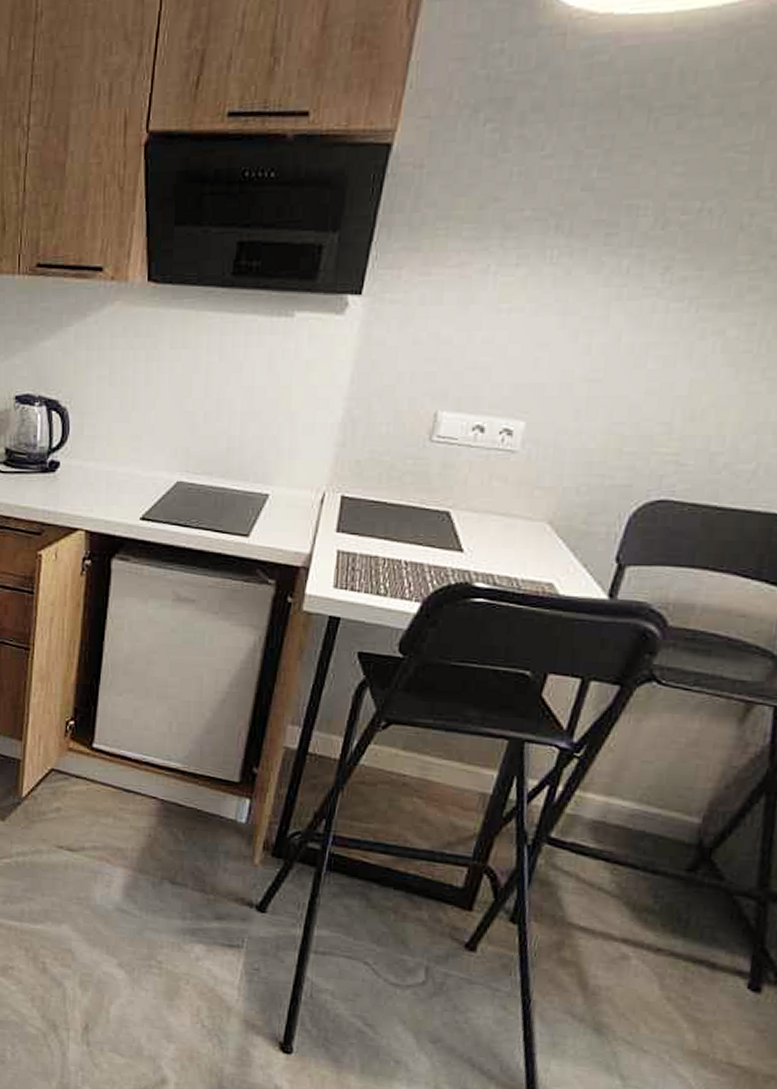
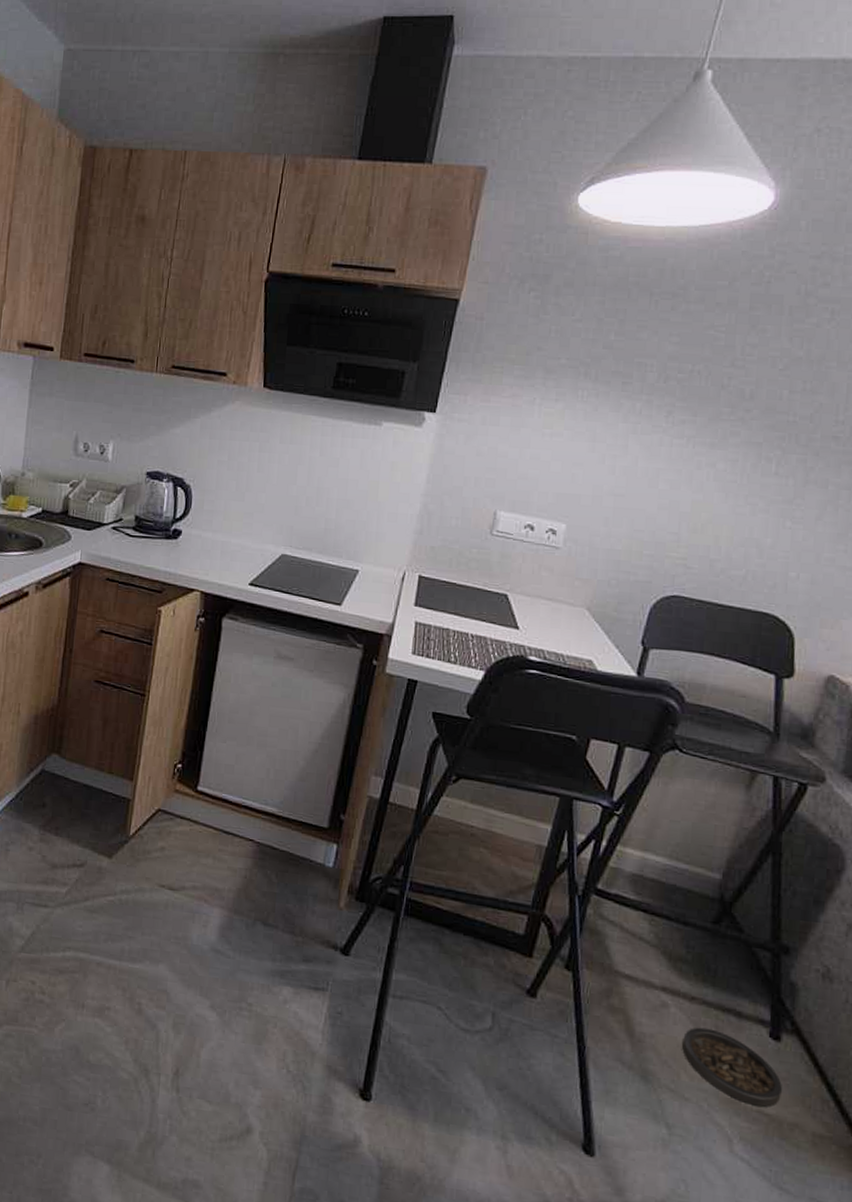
pet bowl: none [643,979,760,1059] -> present [682,1027,783,1107]

